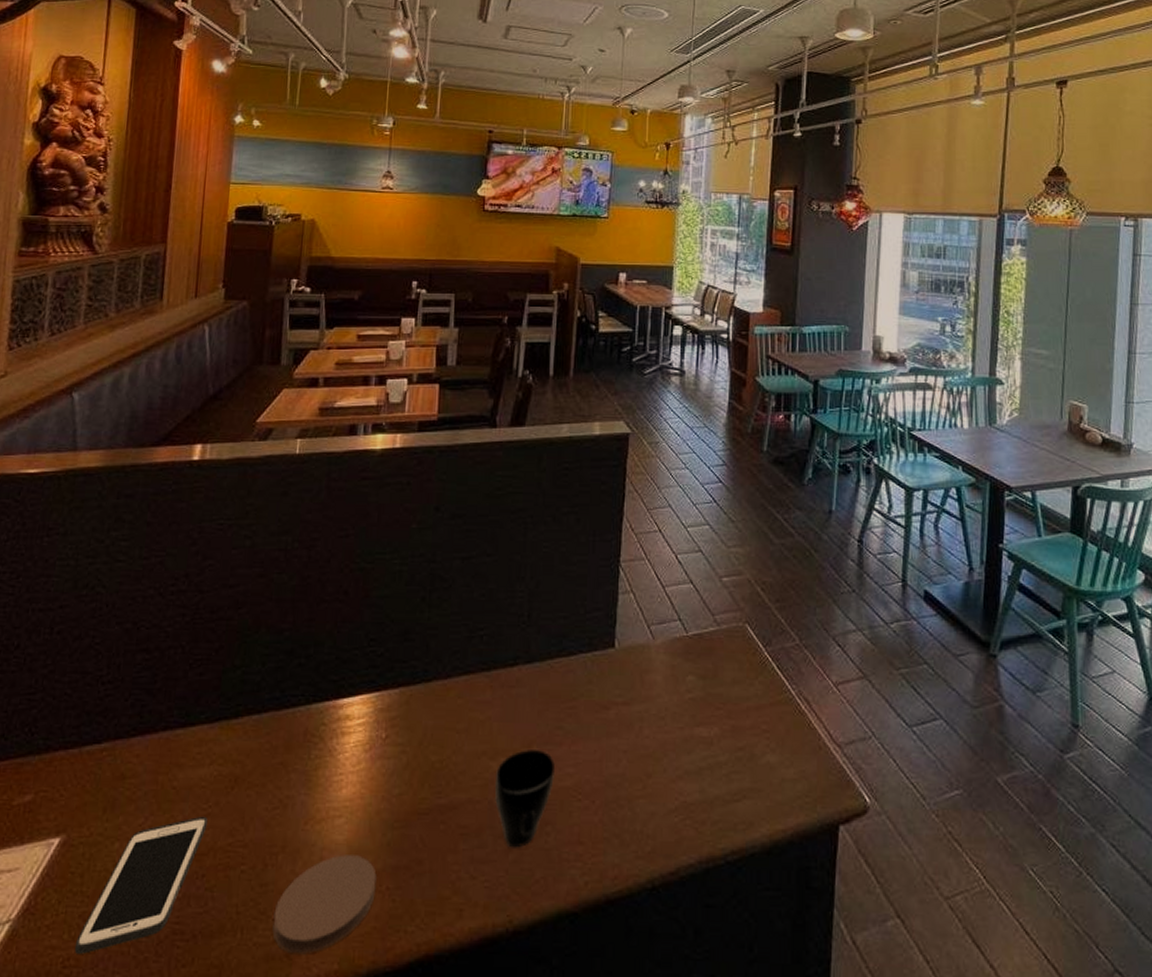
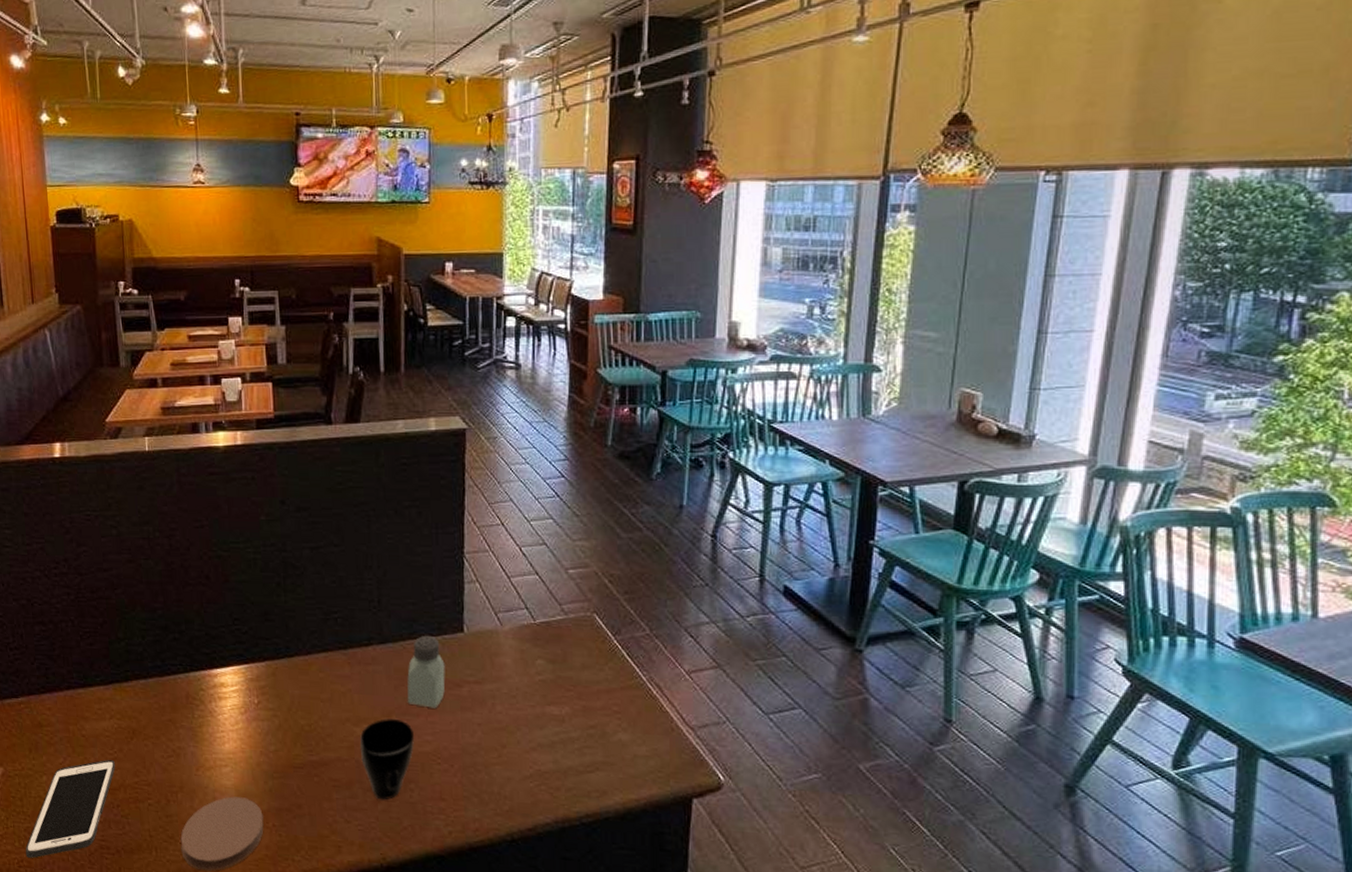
saltshaker: none [550,653,593,735] -> present [407,636,445,709]

